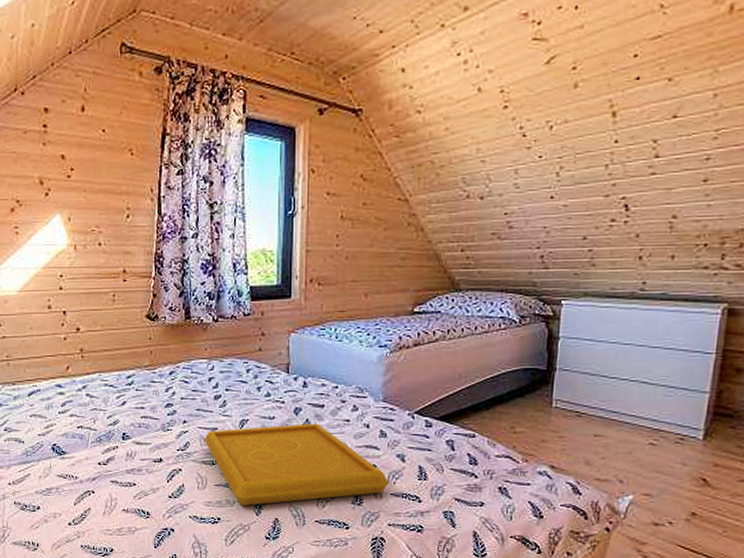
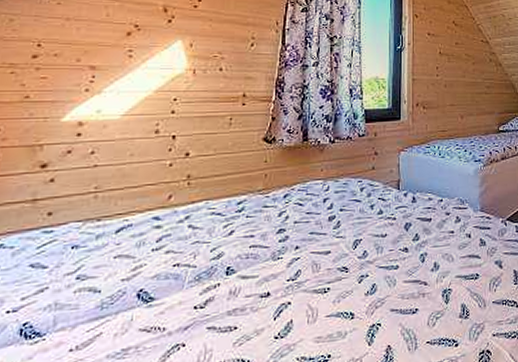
serving tray: present [204,423,389,506] -> none [316,237,491,336]

